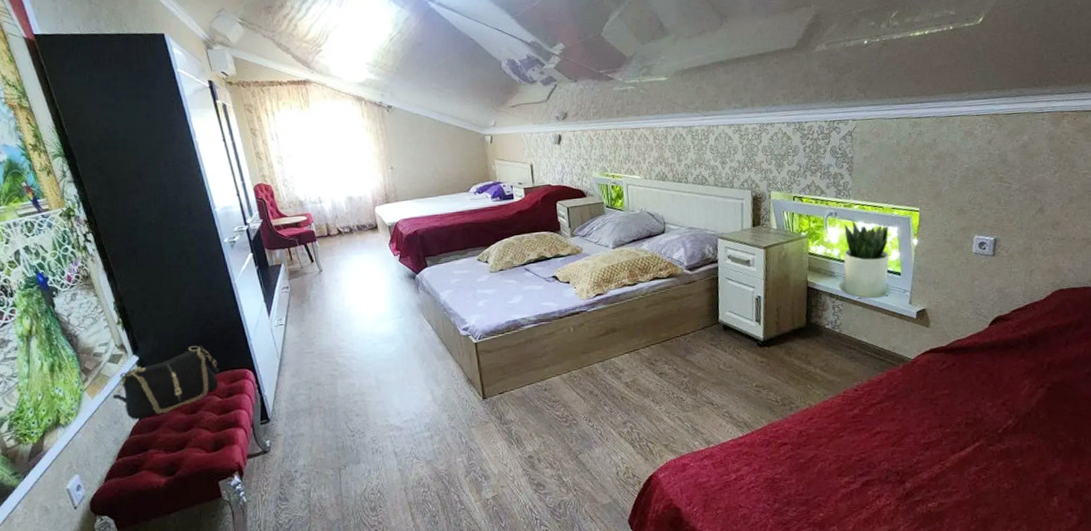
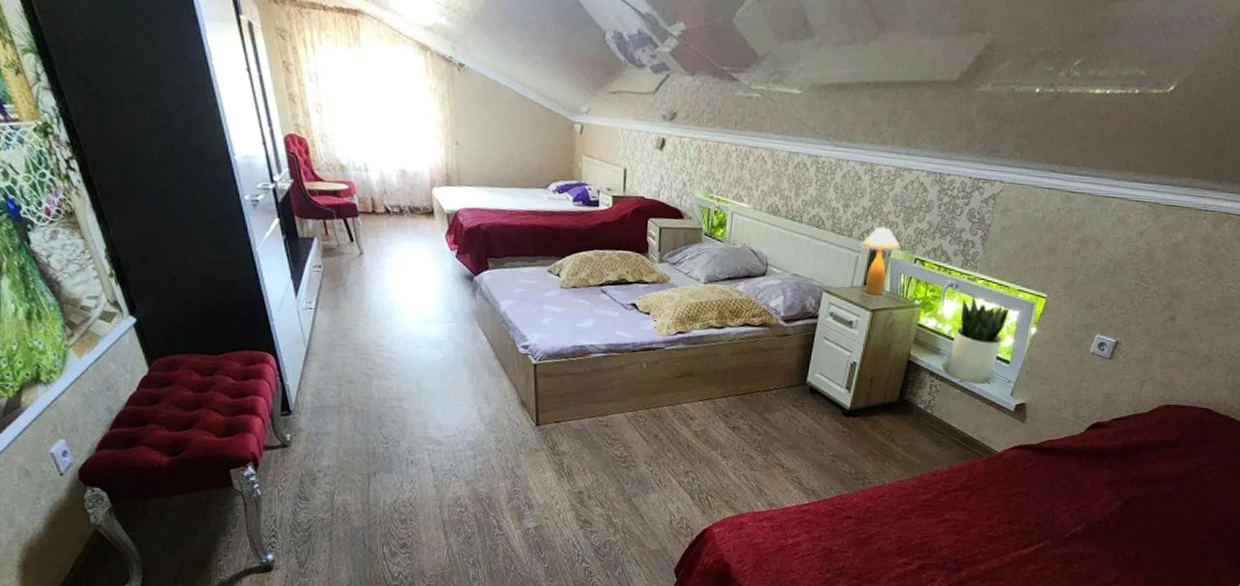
handbag: present [112,345,219,420] -> none [104,316,234,390]
table lamp: none [742,171,779,235] -> present [861,223,901,296]

